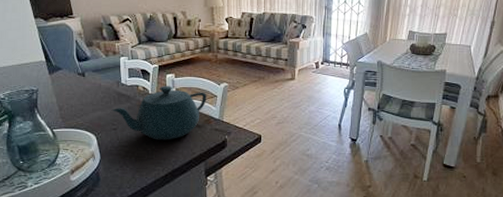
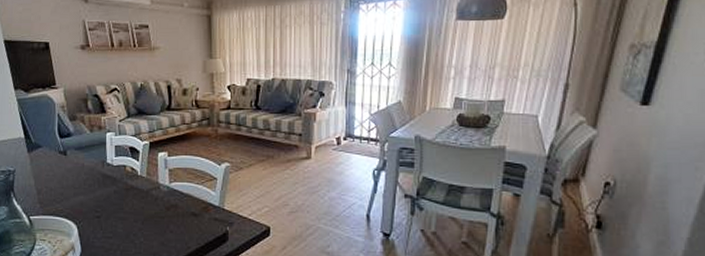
teapot: present [111,86,207,140] -> none [95,166,205,231]

